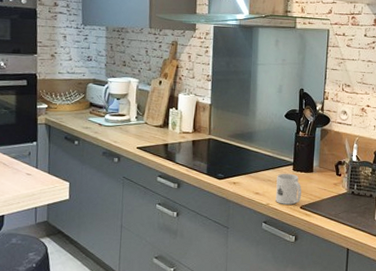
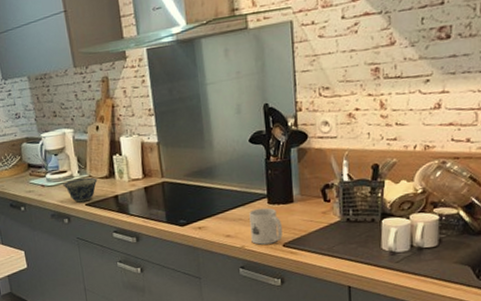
bowl: none [119,123,152,145] -> present [63,177,98,203]

